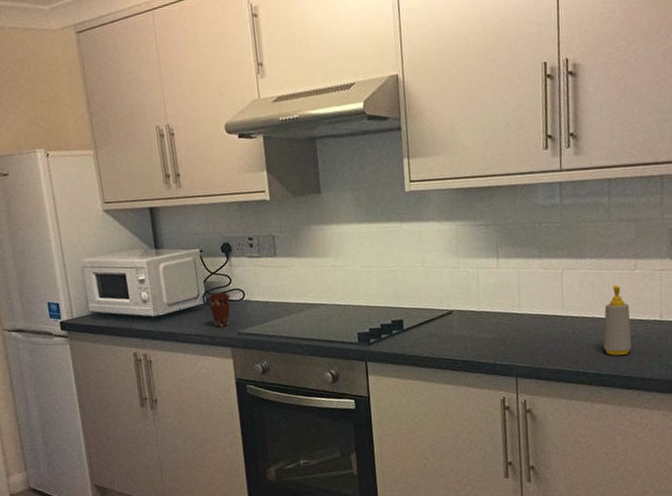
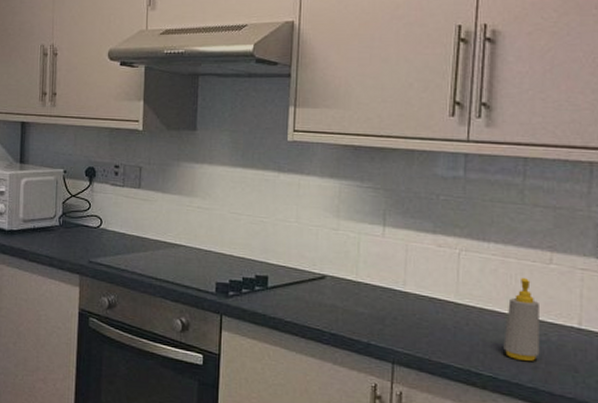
coffee cup: present [207,292,231,328] -> none [63,216,87,253]

